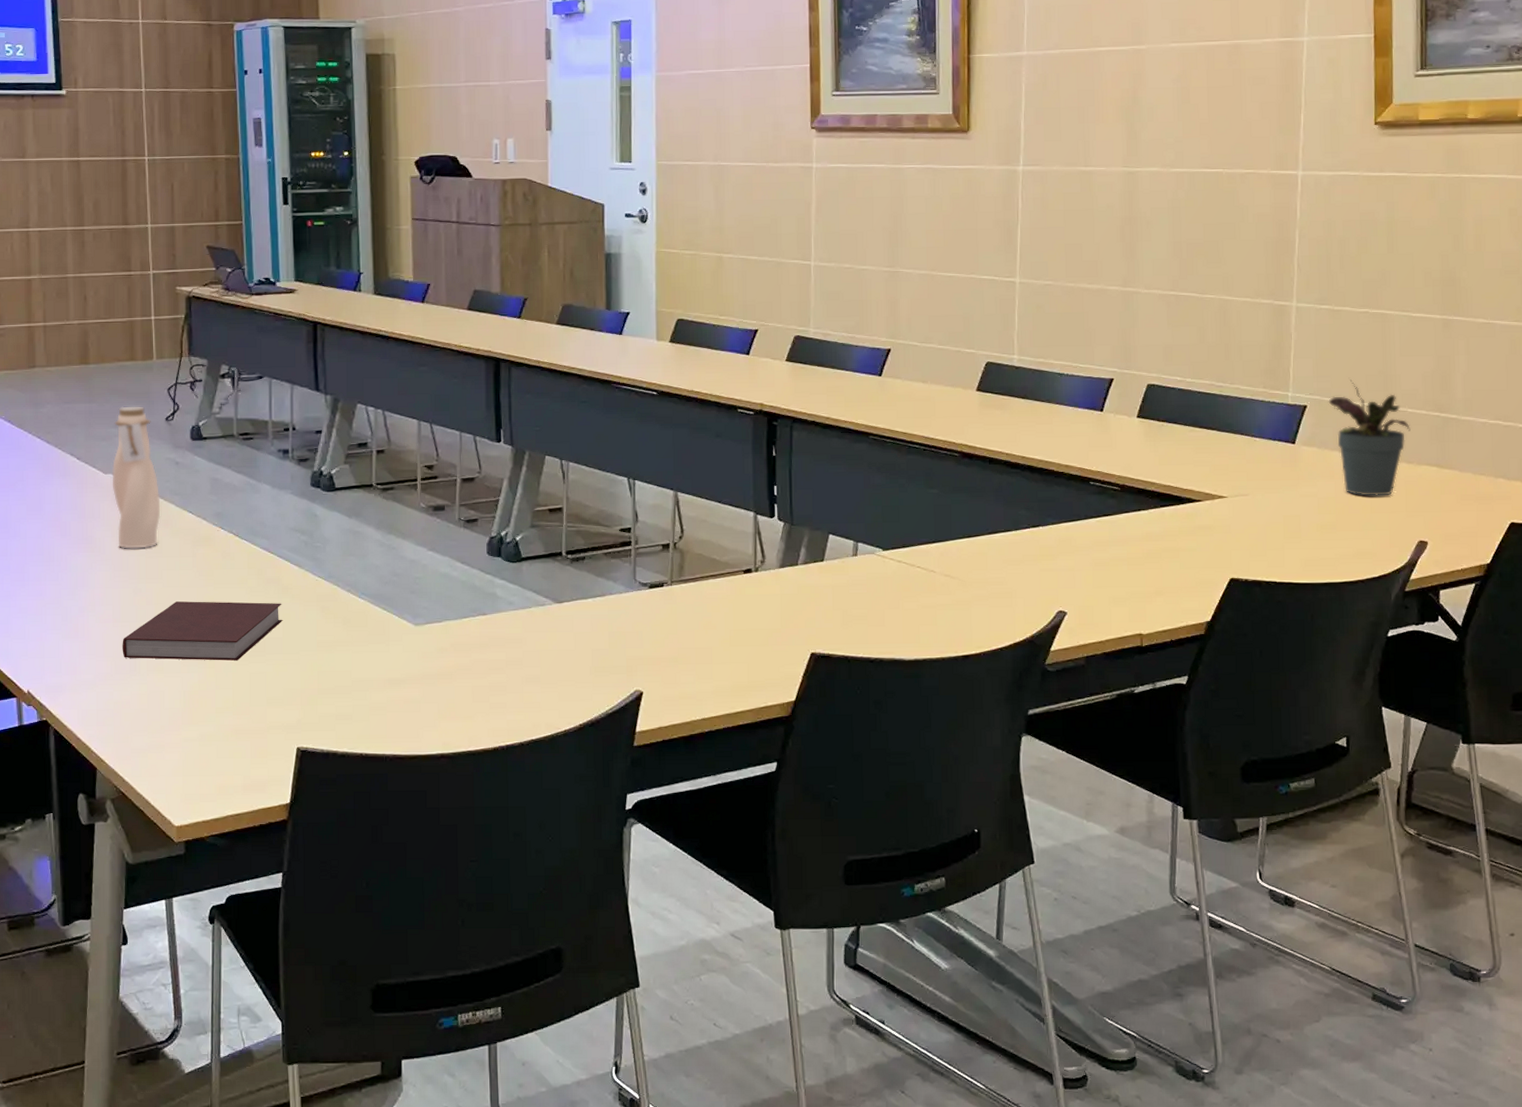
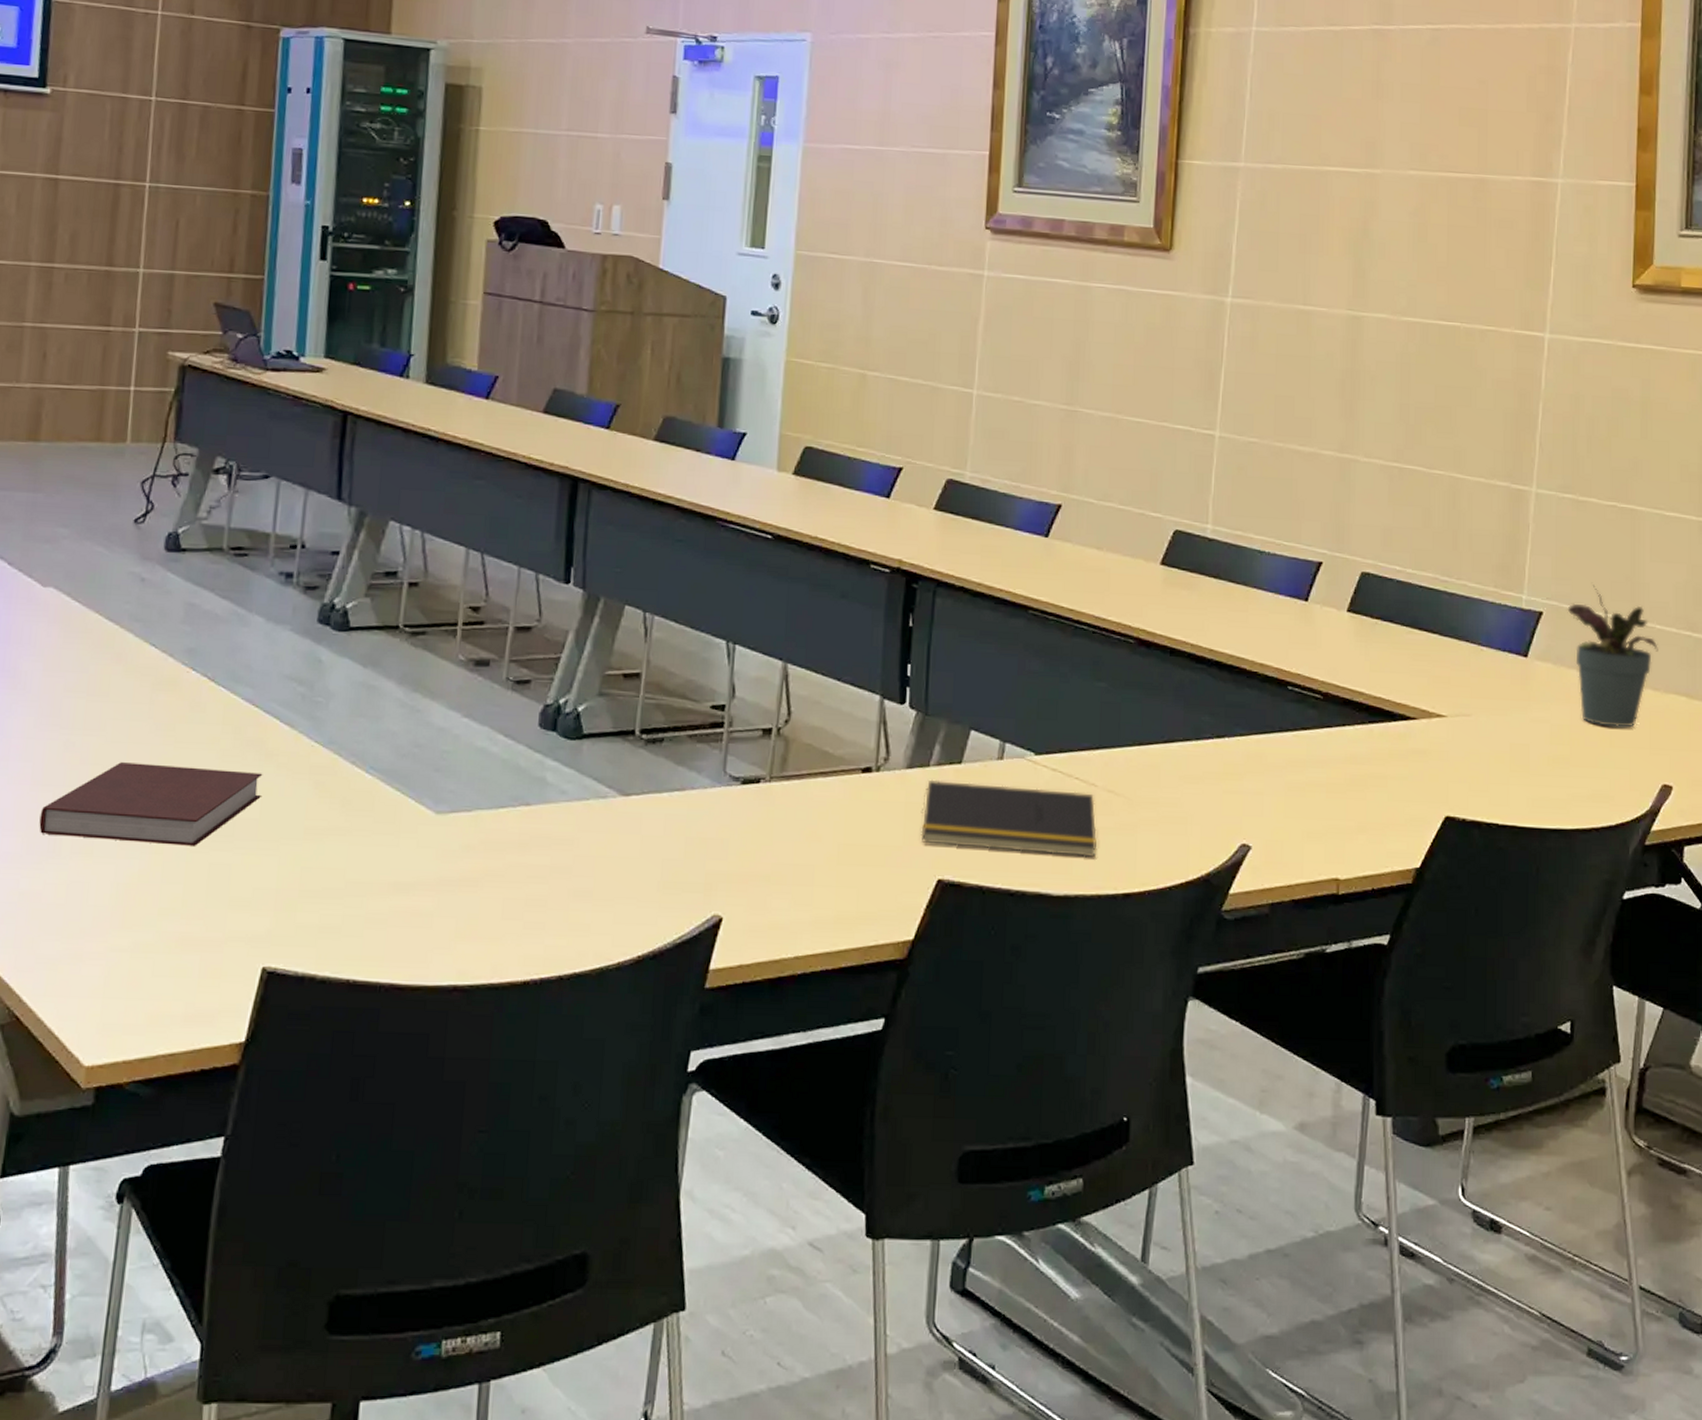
water bottle: present [112,406,161,549] -> none [51,500,116,689]
notepad: none [793,575,939,629] -> present [920,779,1097,858]

